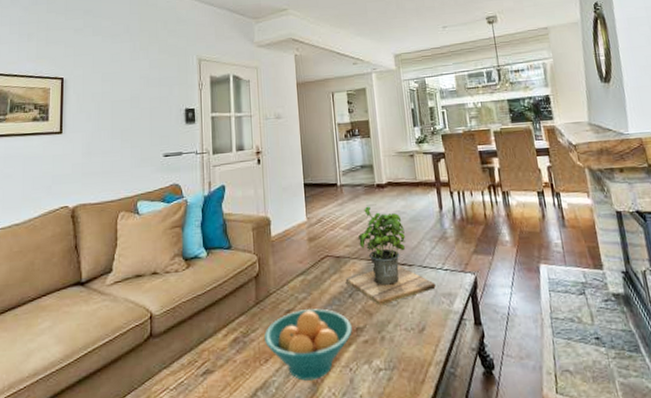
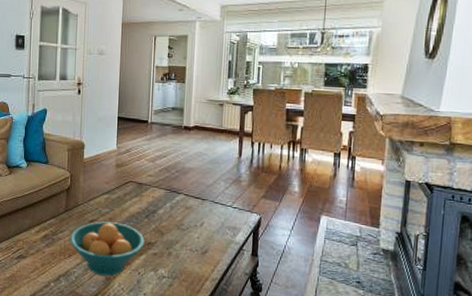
potted plant: present [345,206,436,306] -> none [144,144,223,228]

